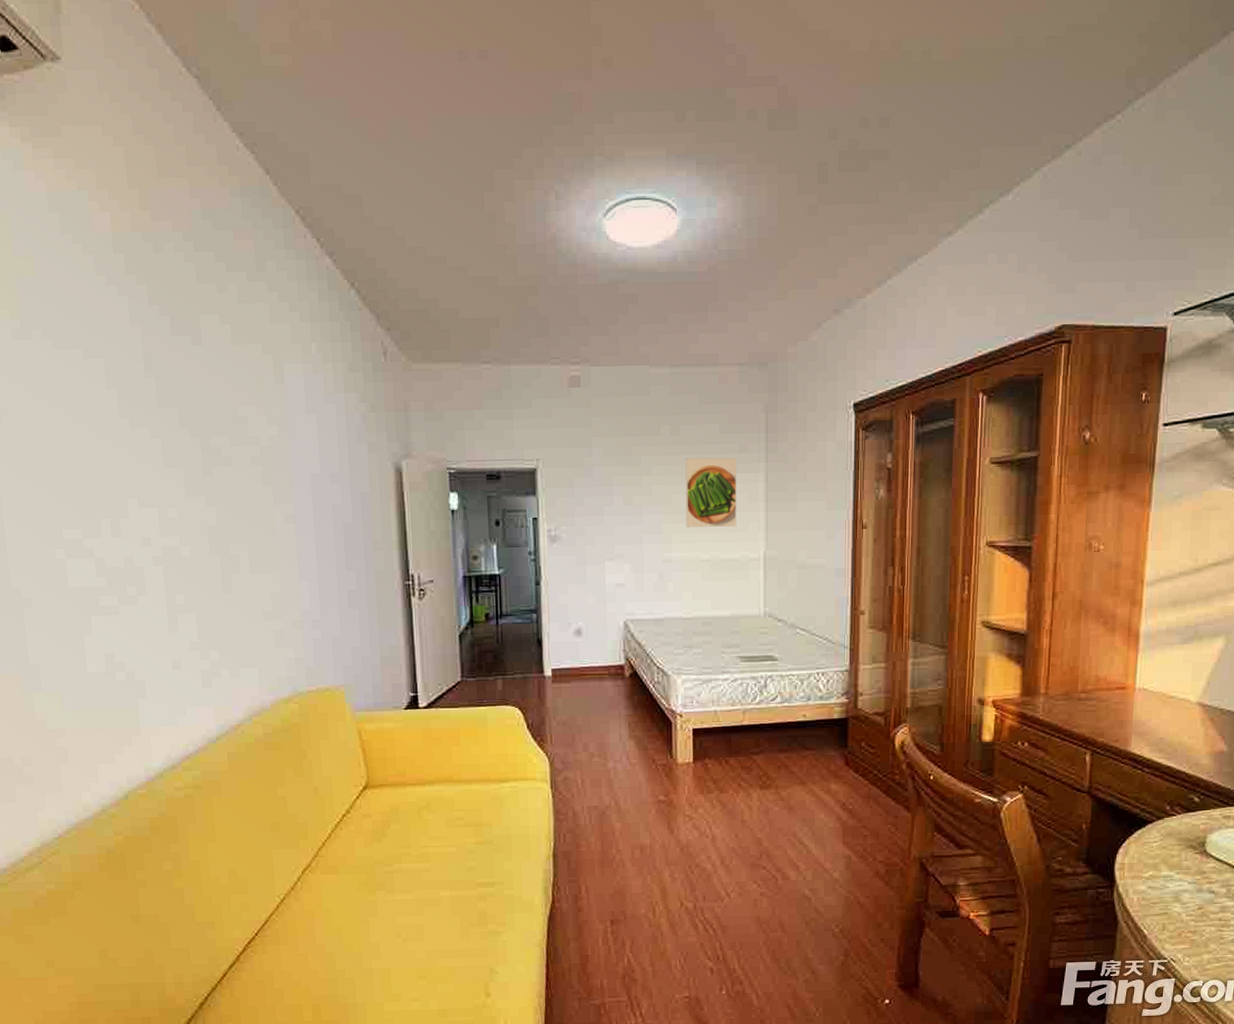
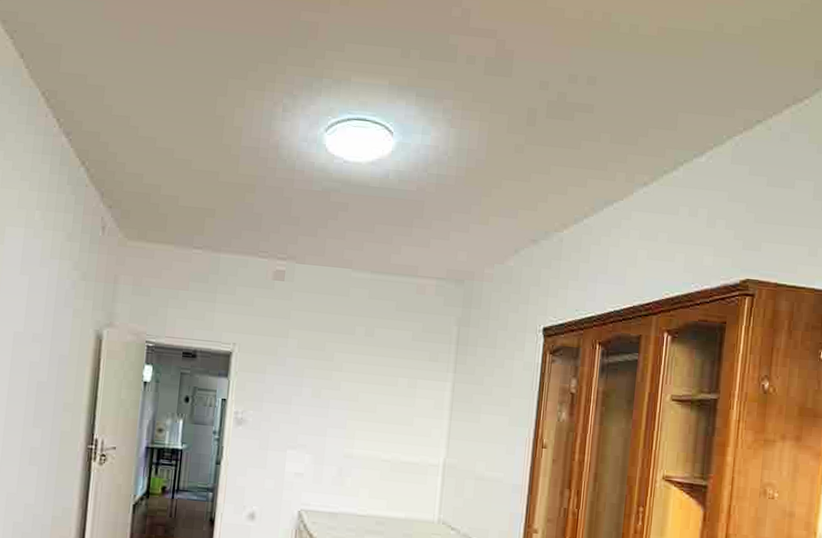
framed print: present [685,457,737,527] -> none [370,359,426,431]

